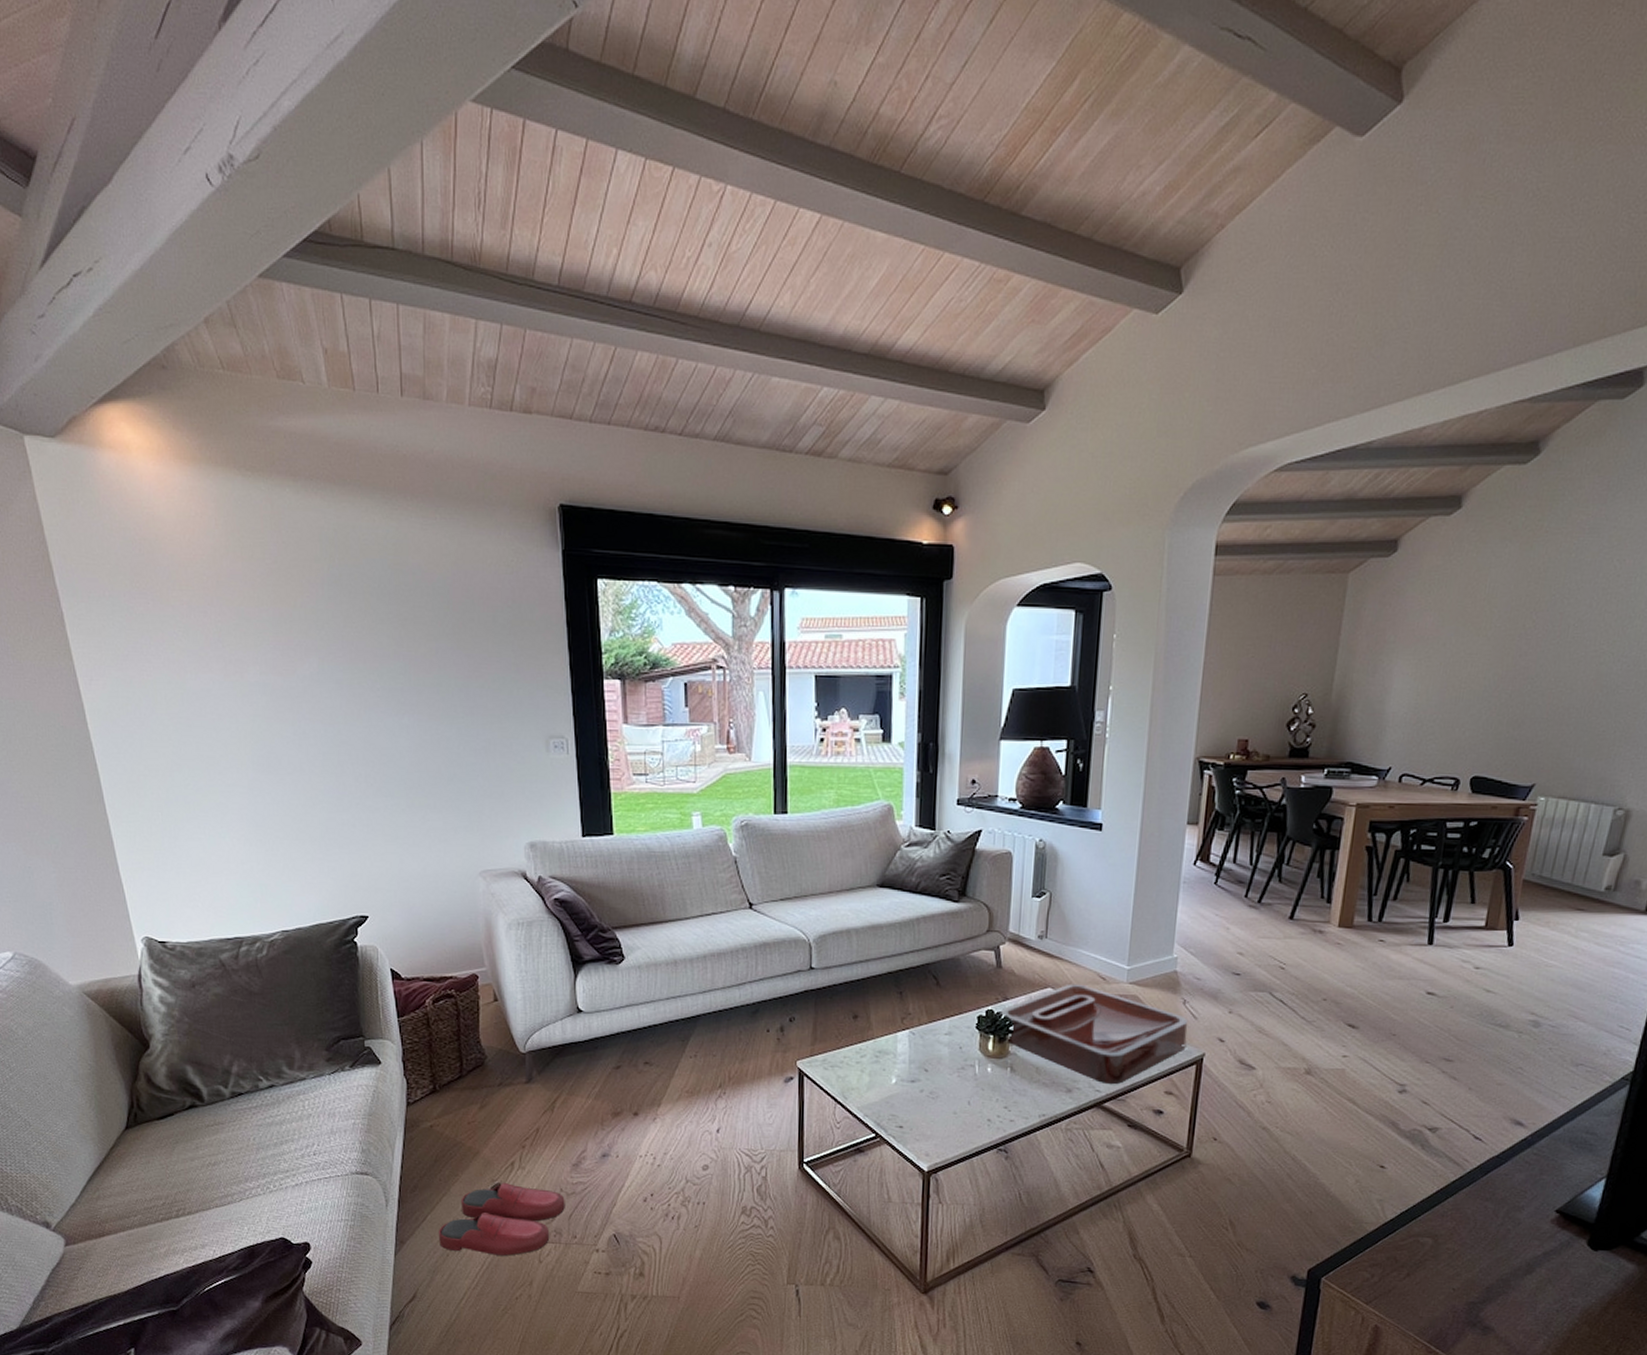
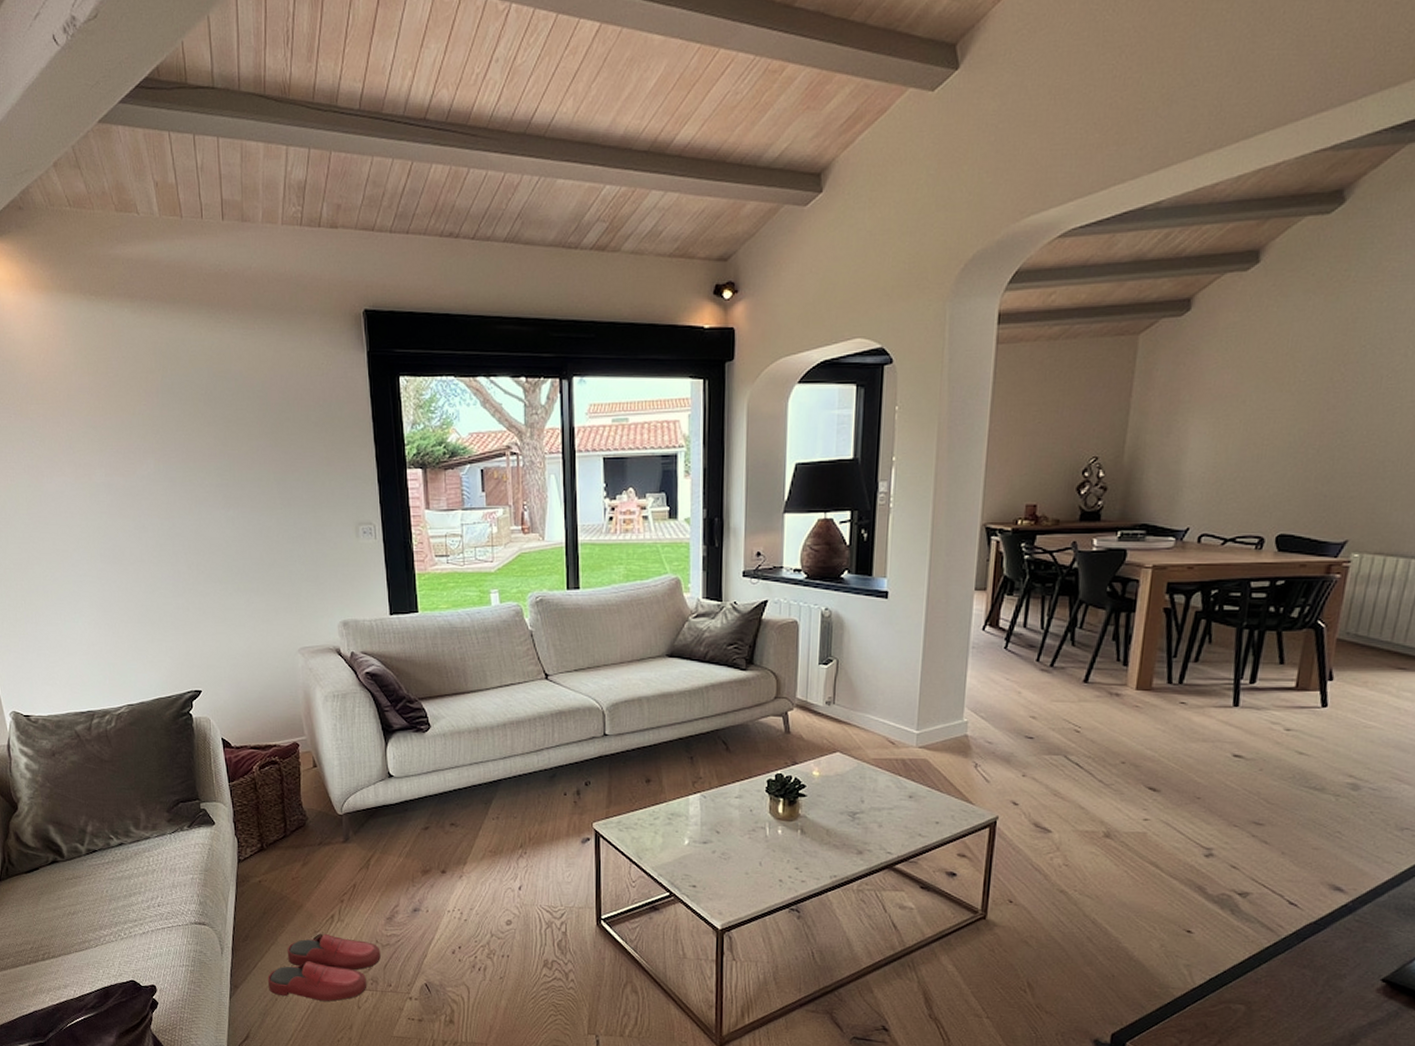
decorative tray: present [1001,983,1188,1084] -> none [790,748,980,846]

